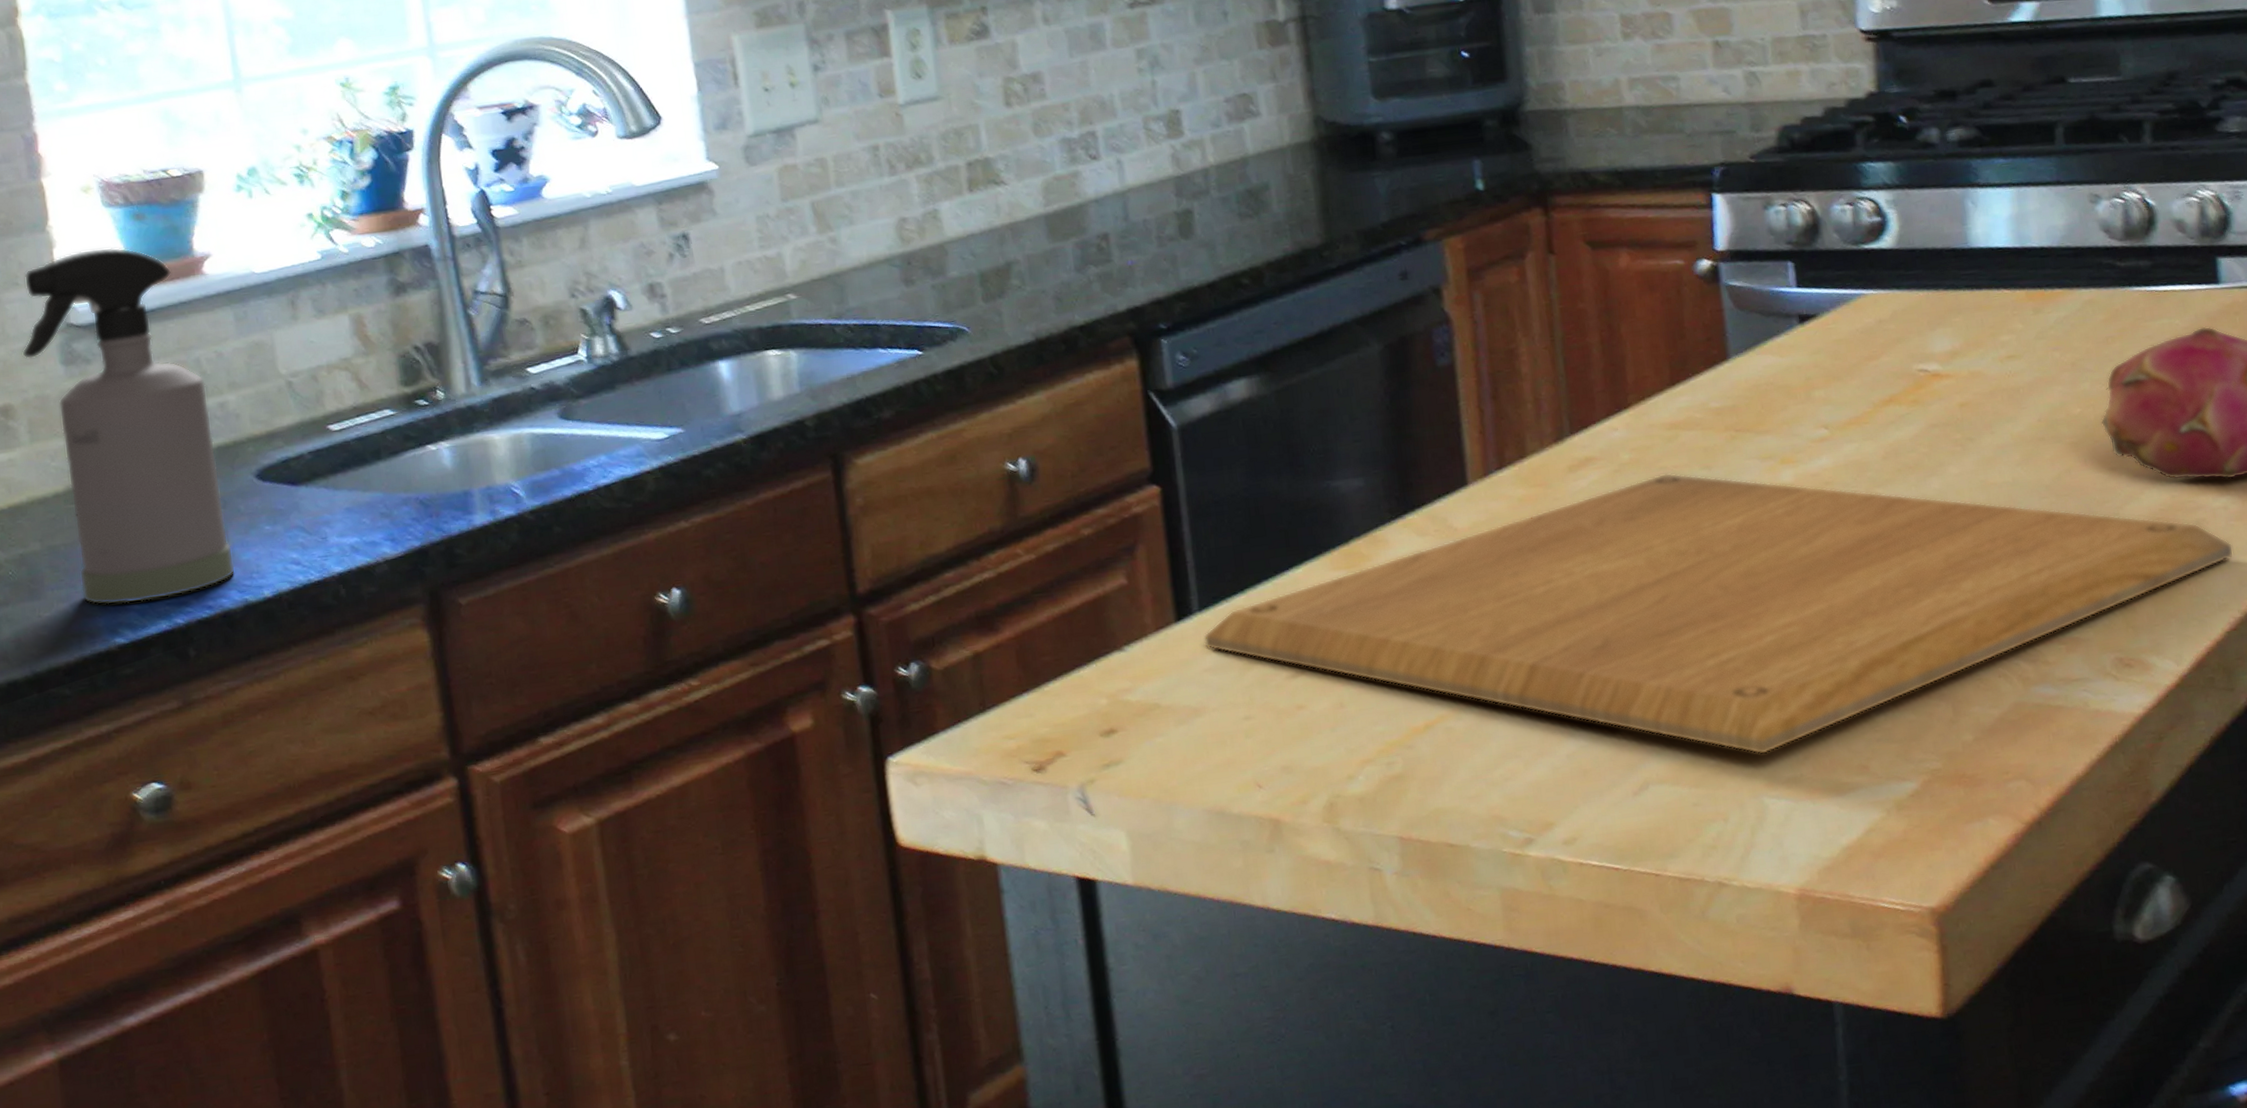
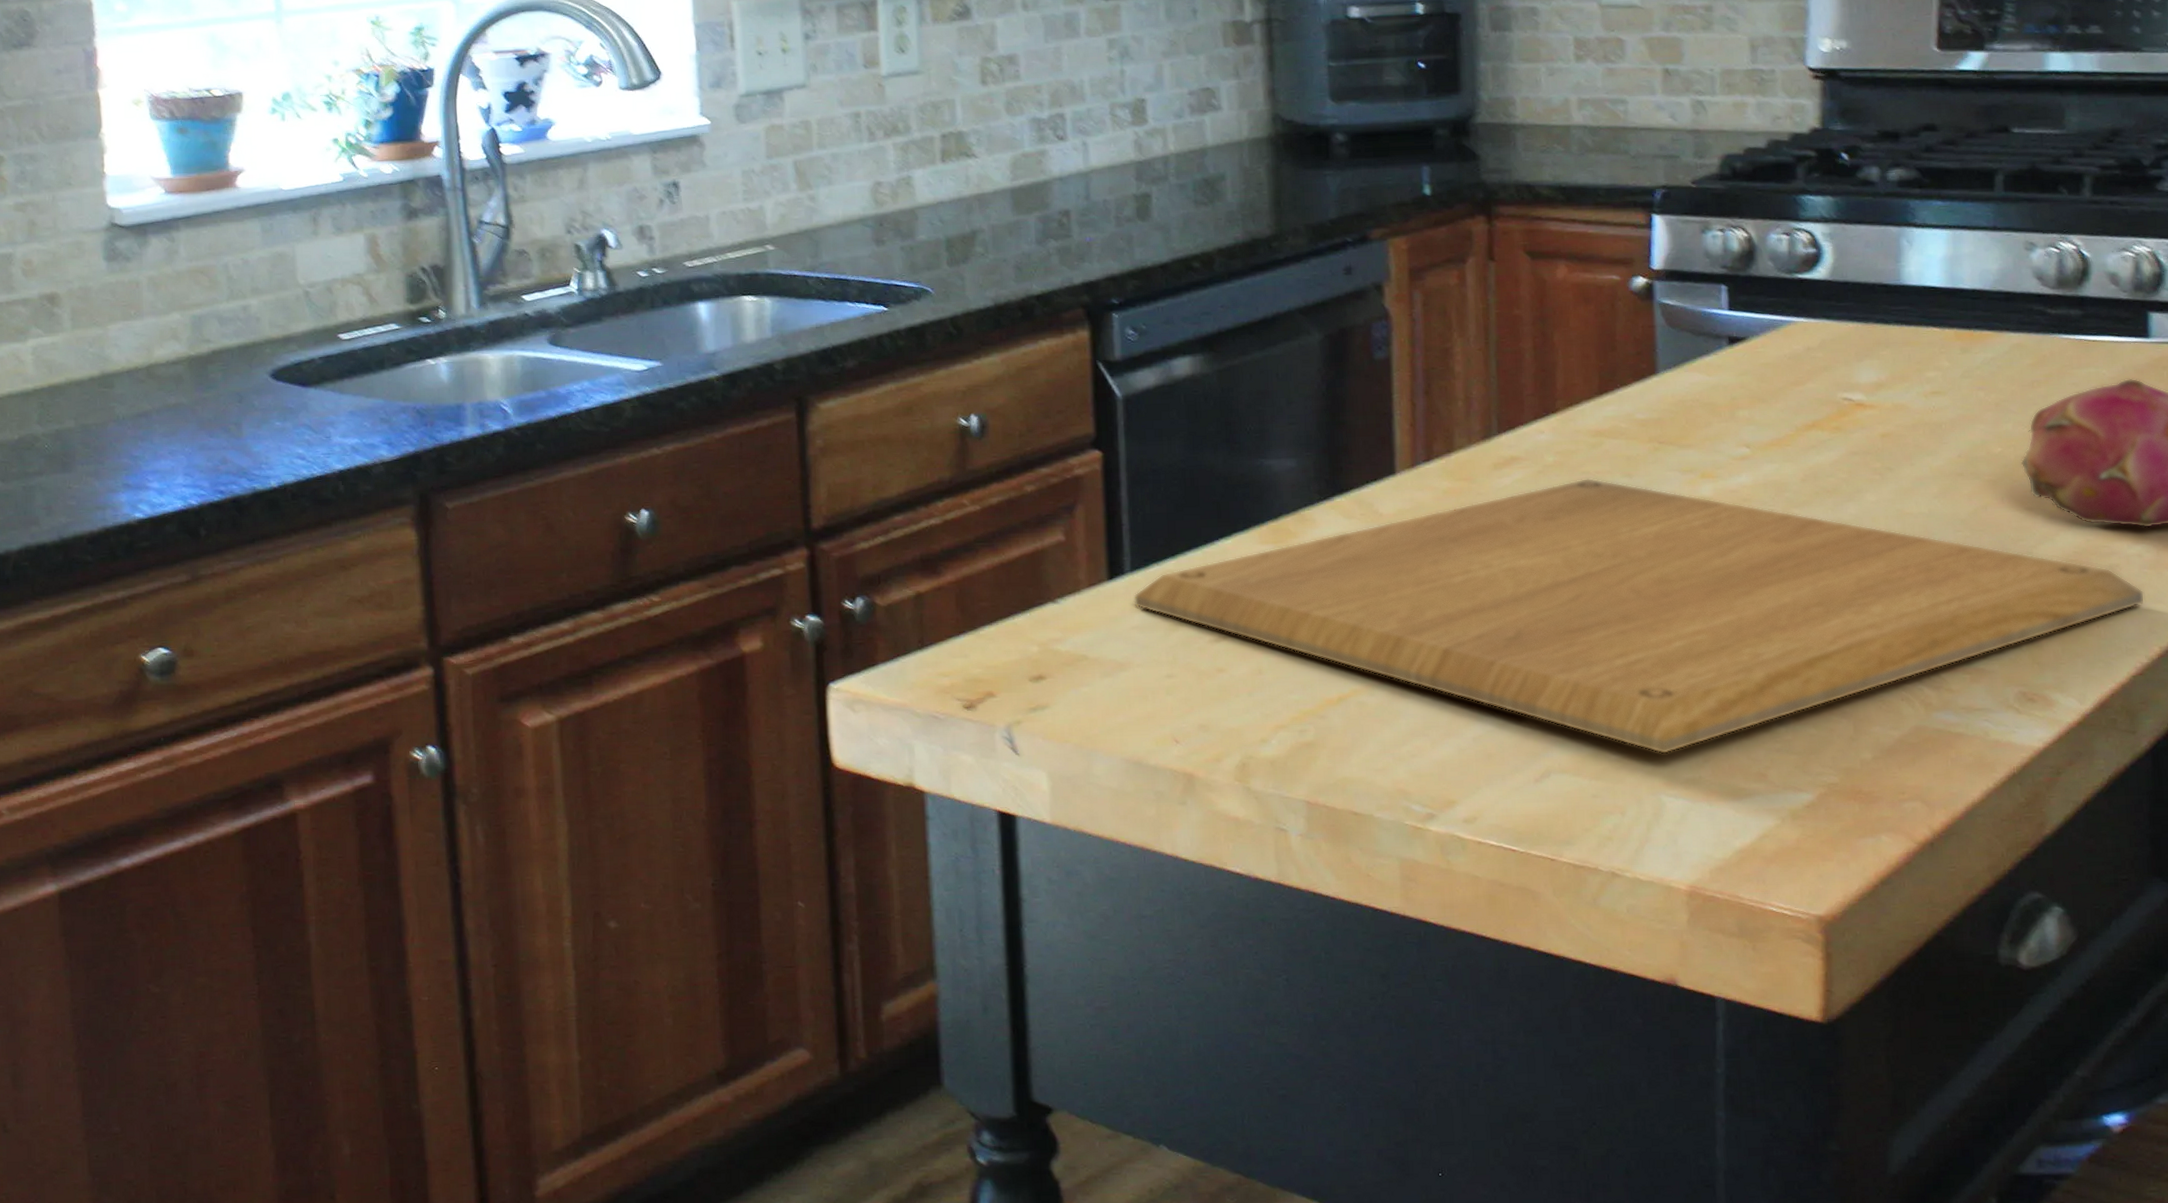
spray bottle: present [22,247,235,605] -> none [70,156,246,483]

